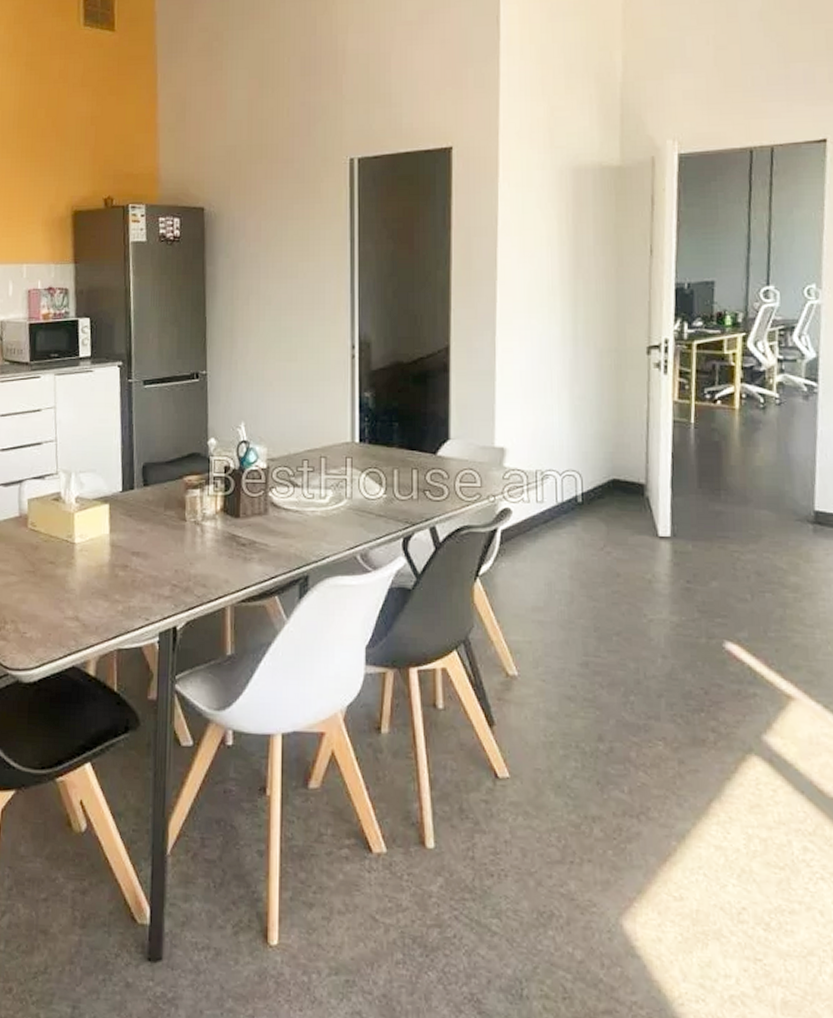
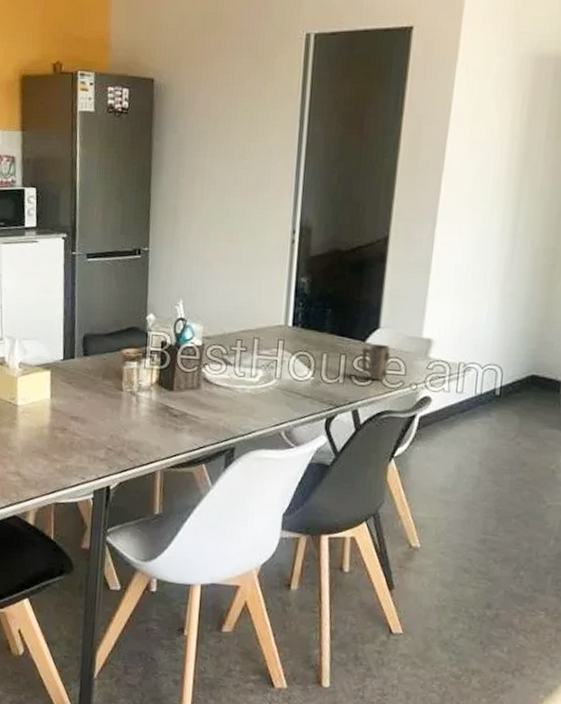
mug: none [433,455,464,495] -> present [361,343,391,381]

